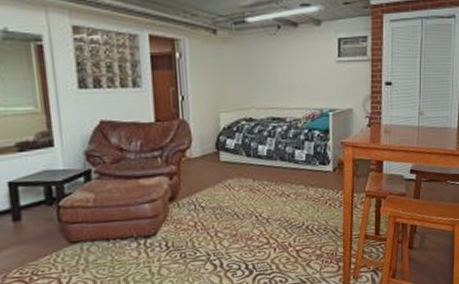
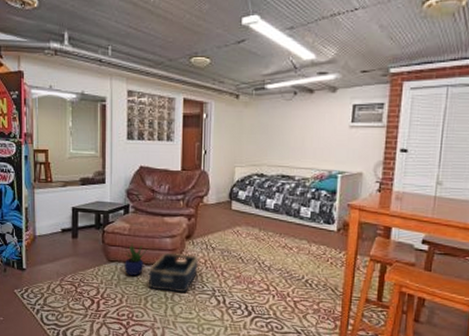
potted plant: none [90,215,121,255] -> present [124,242,147,275]
basket: none [125,219,188,267] -> present [148,252,199,293]

